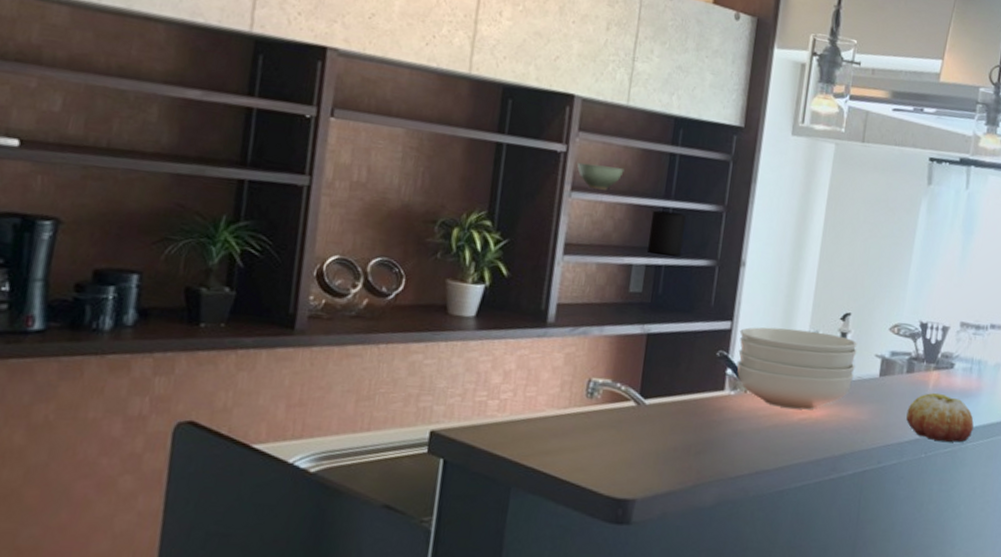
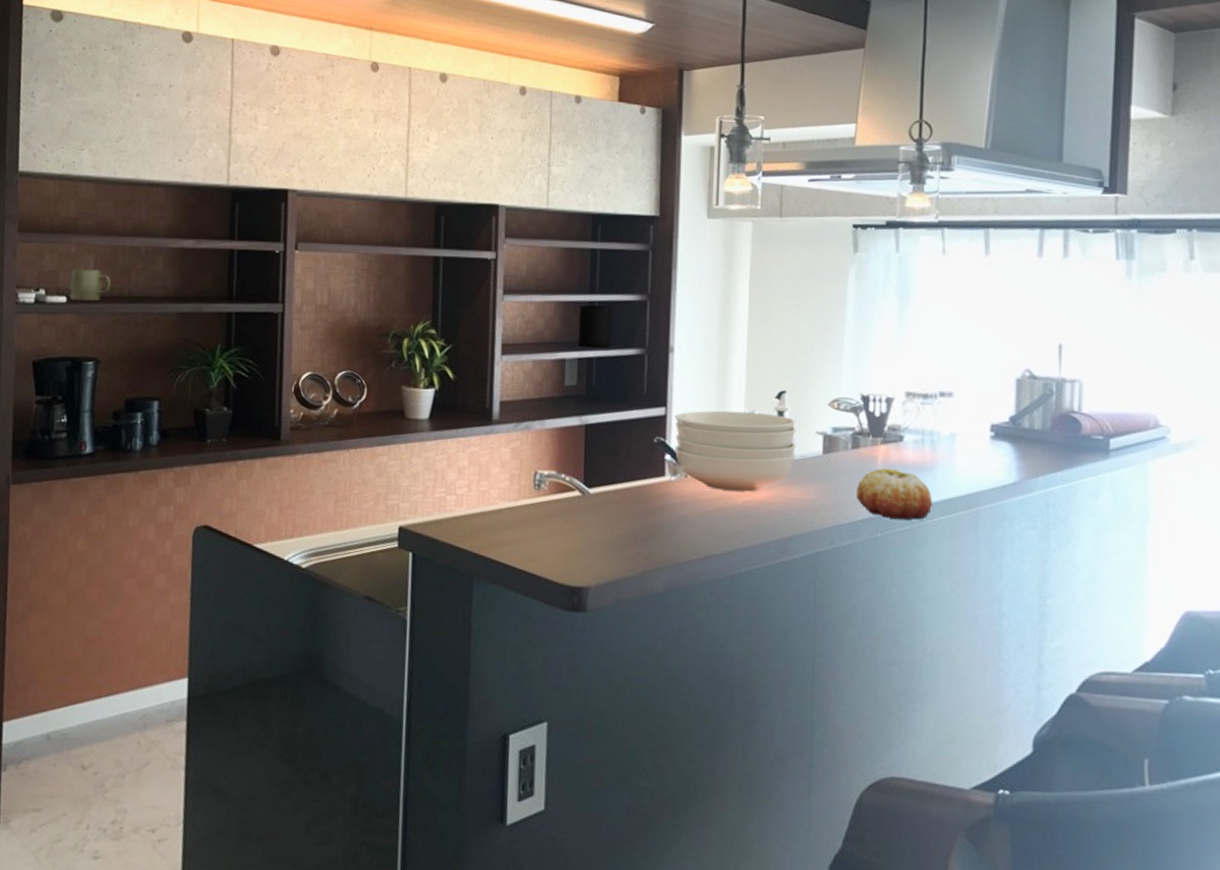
mug: none [23,106,85,150] -> present [68,268,112,302]
bowl: present [577,162,625,190] -> none [506,267,550,291]

